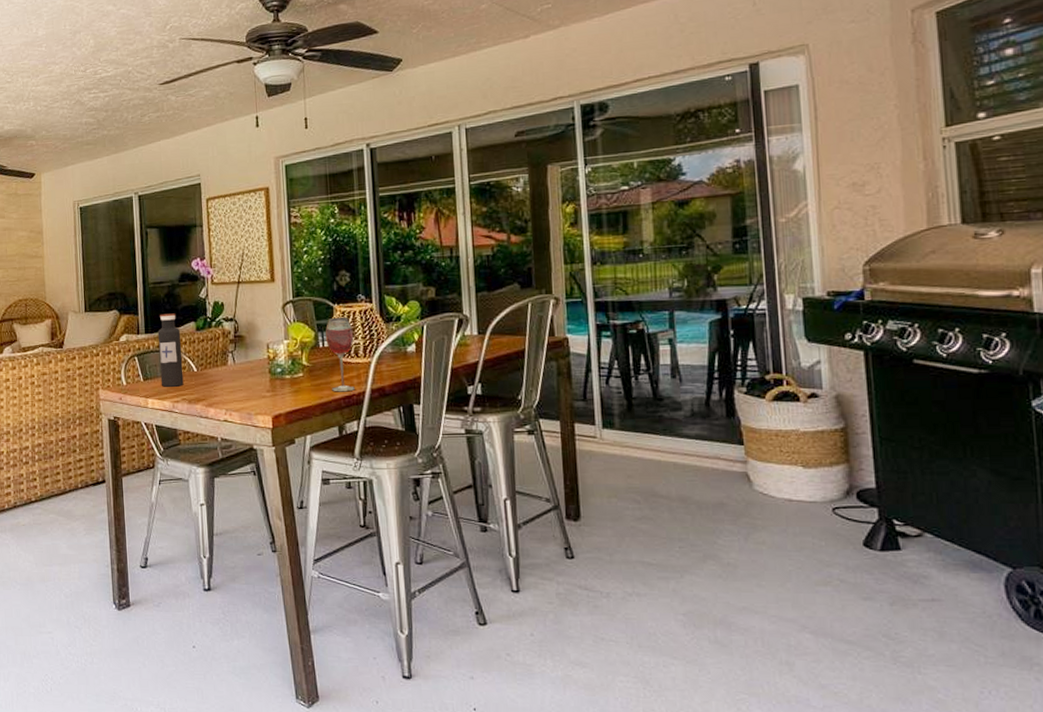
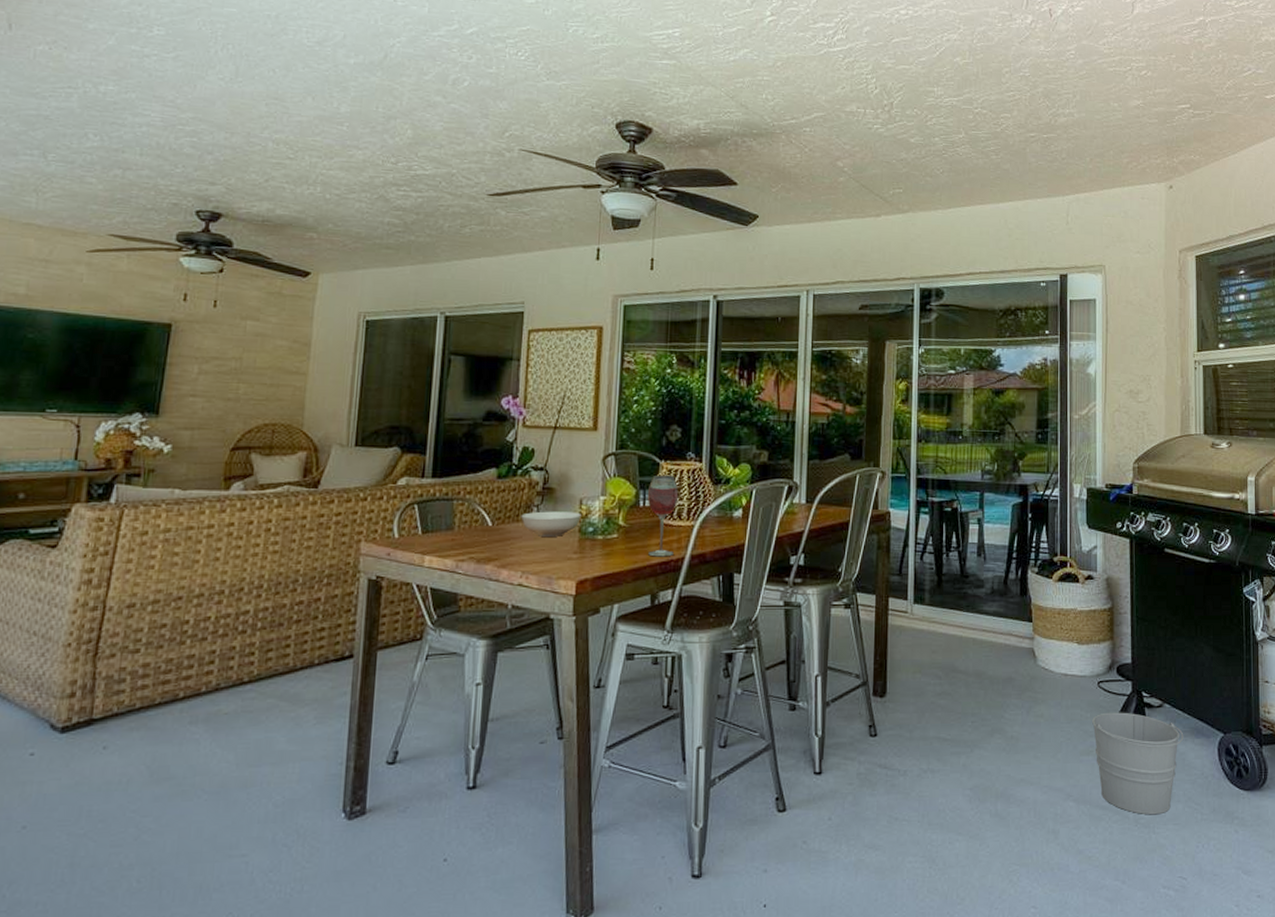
water bottle: present [157,313,184,388] -> none [444,456,478,544]
bowl: none [219,355,271,378] -> present [521,511,583,537]
bucket: none [828,541,955,654] -> present [1092,712,1184,815]

